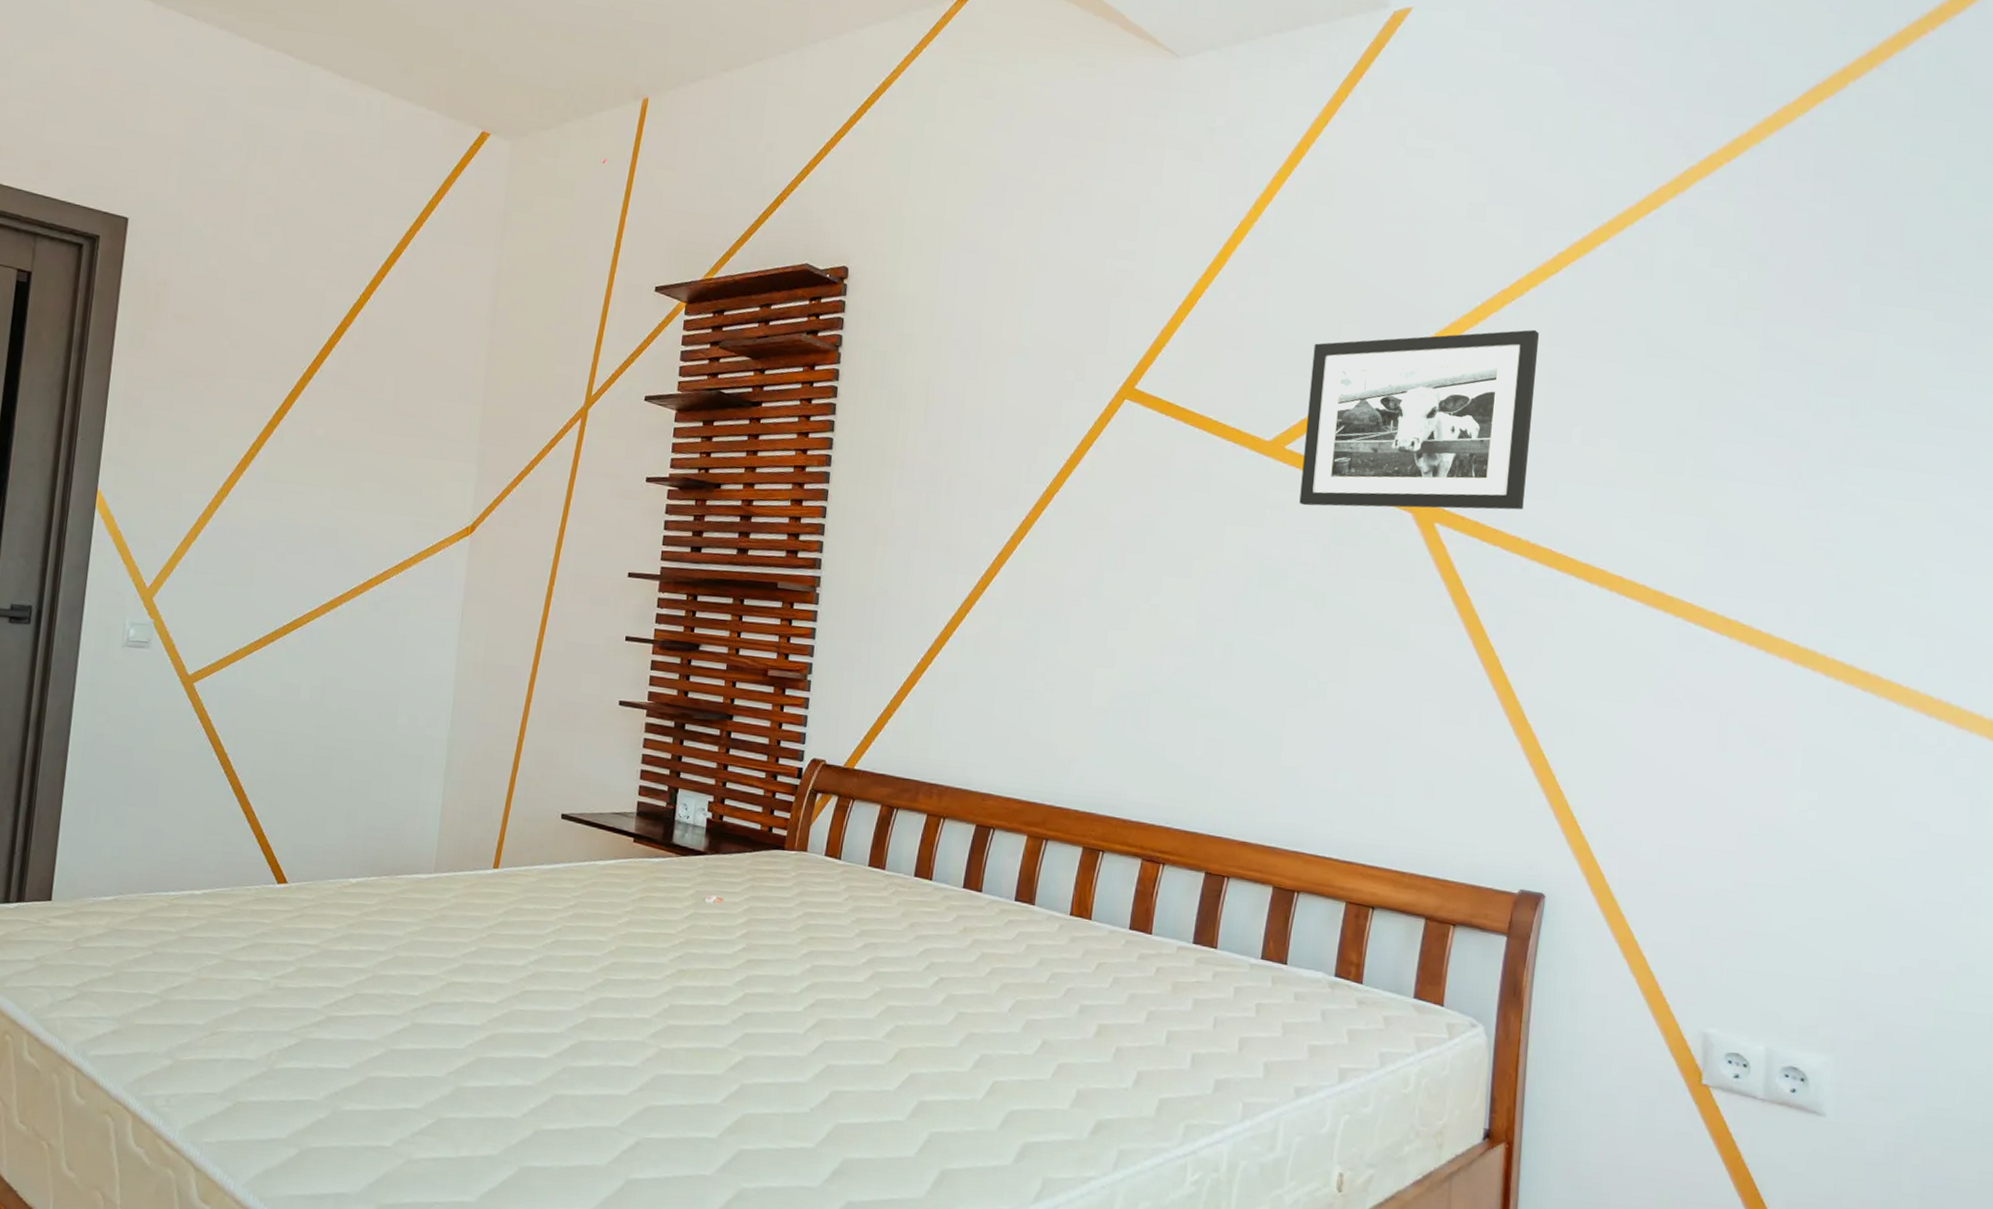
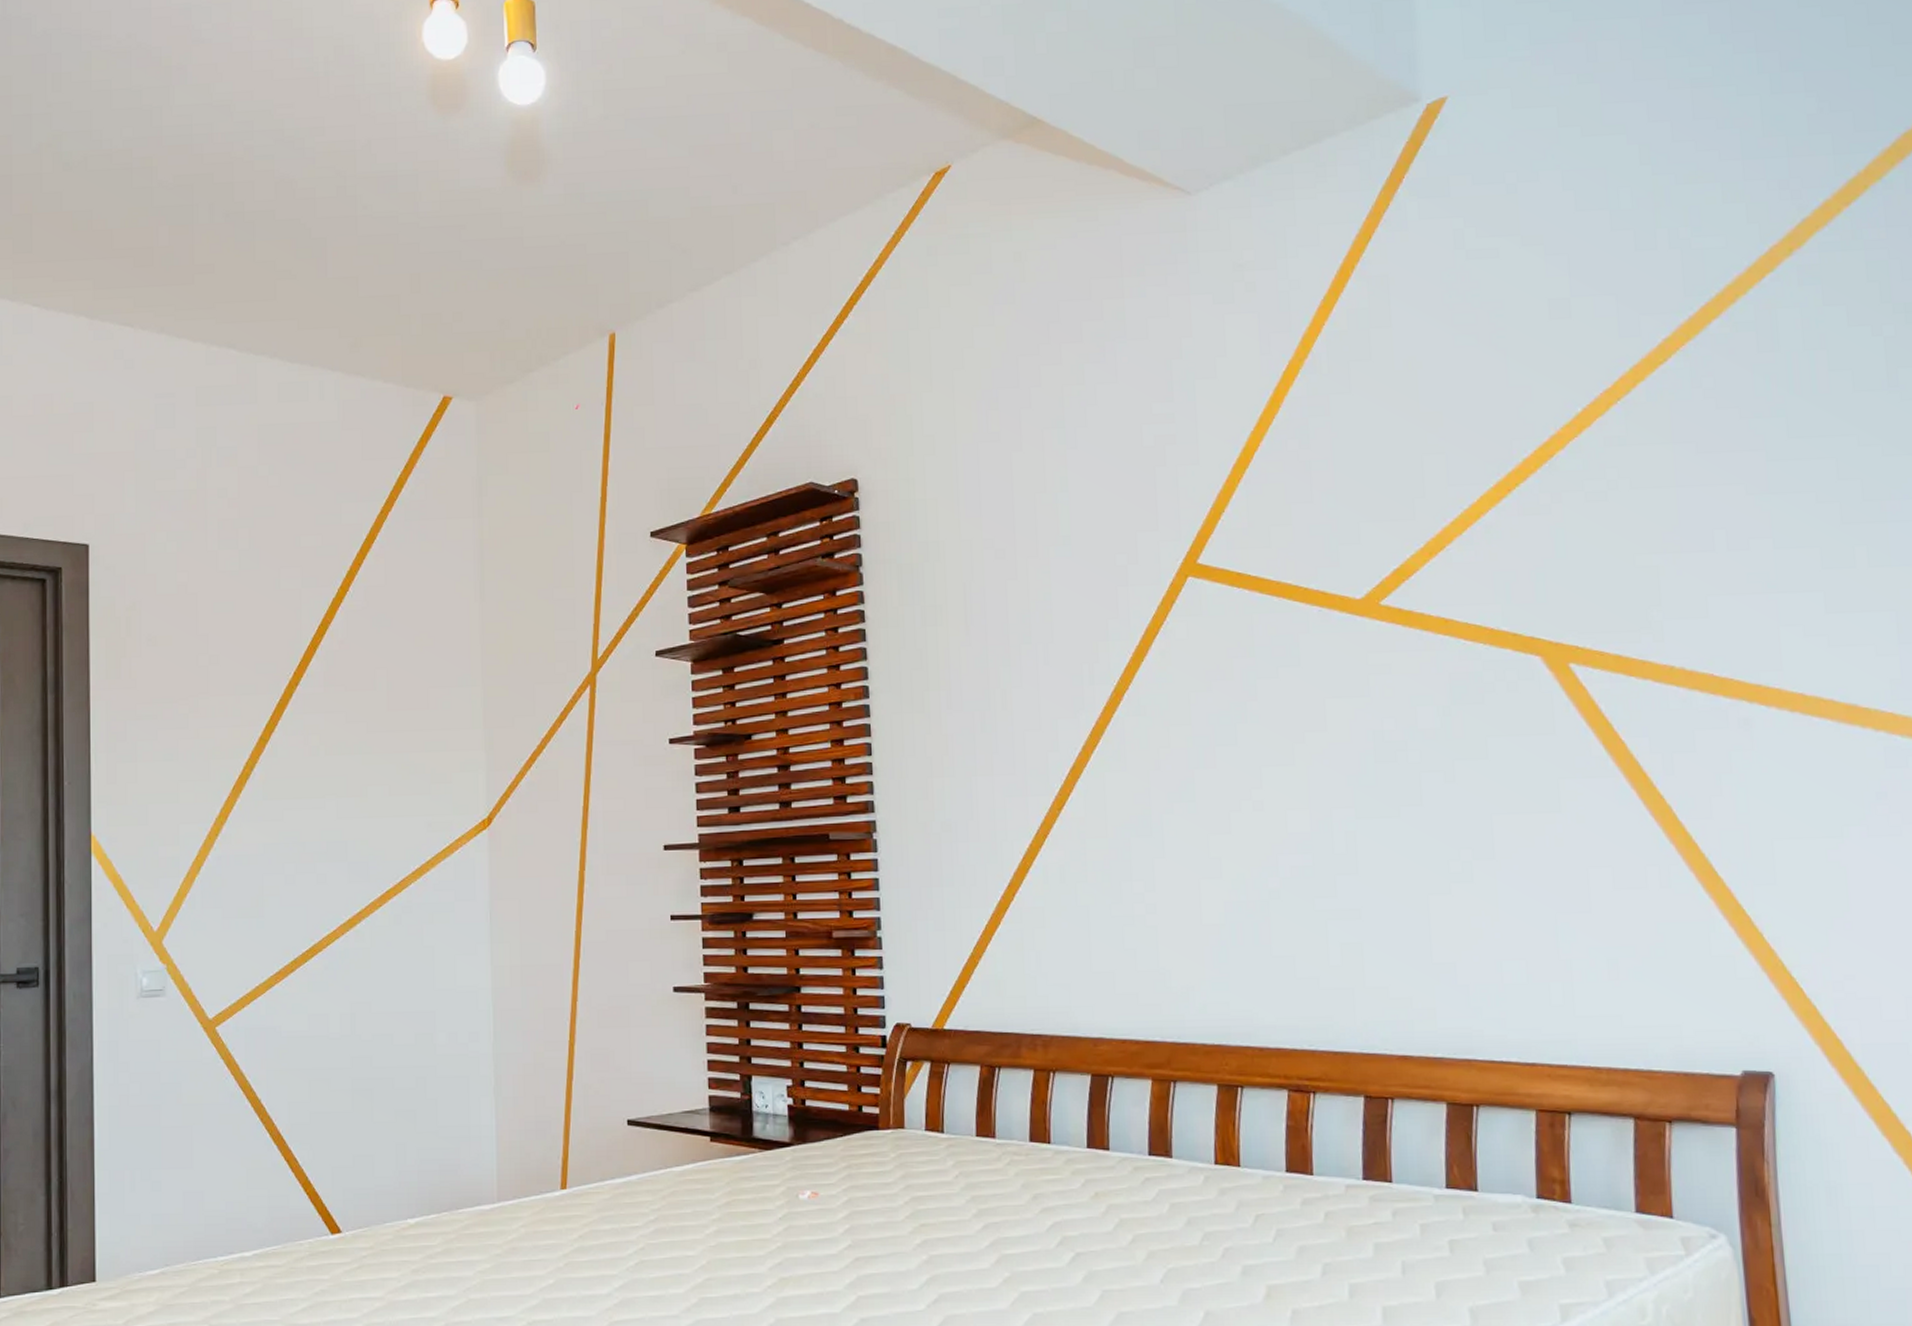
picture frame: present [1299,329,1540,510] -> none [1395,429,1671,665]

